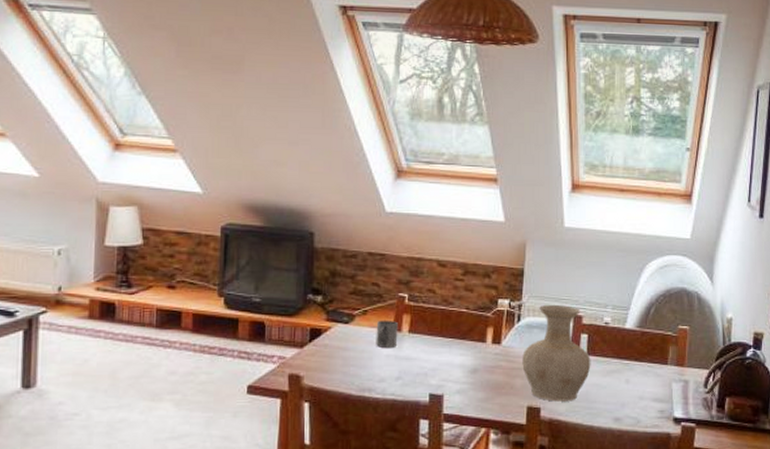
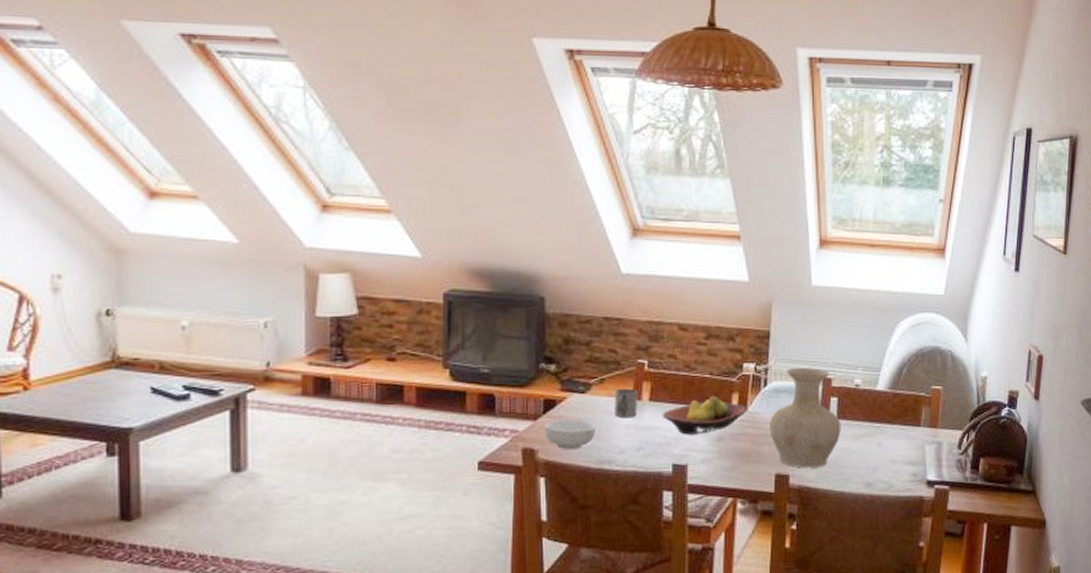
cereal bowl: none [310,348,358,376] -> present [545,419,595,449]
fruit bowl: none [421,329,500,366] -> present [662,395,746,435]

